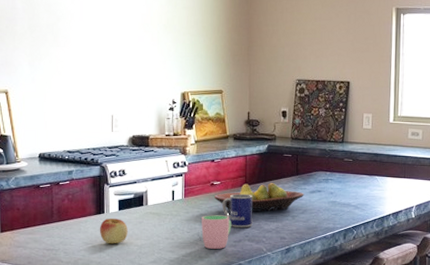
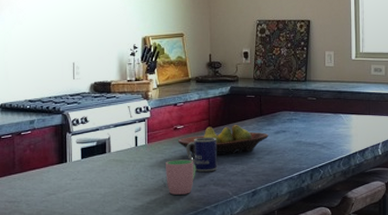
apple: present [99,219,128,244] -> none [62,167,91,194]

